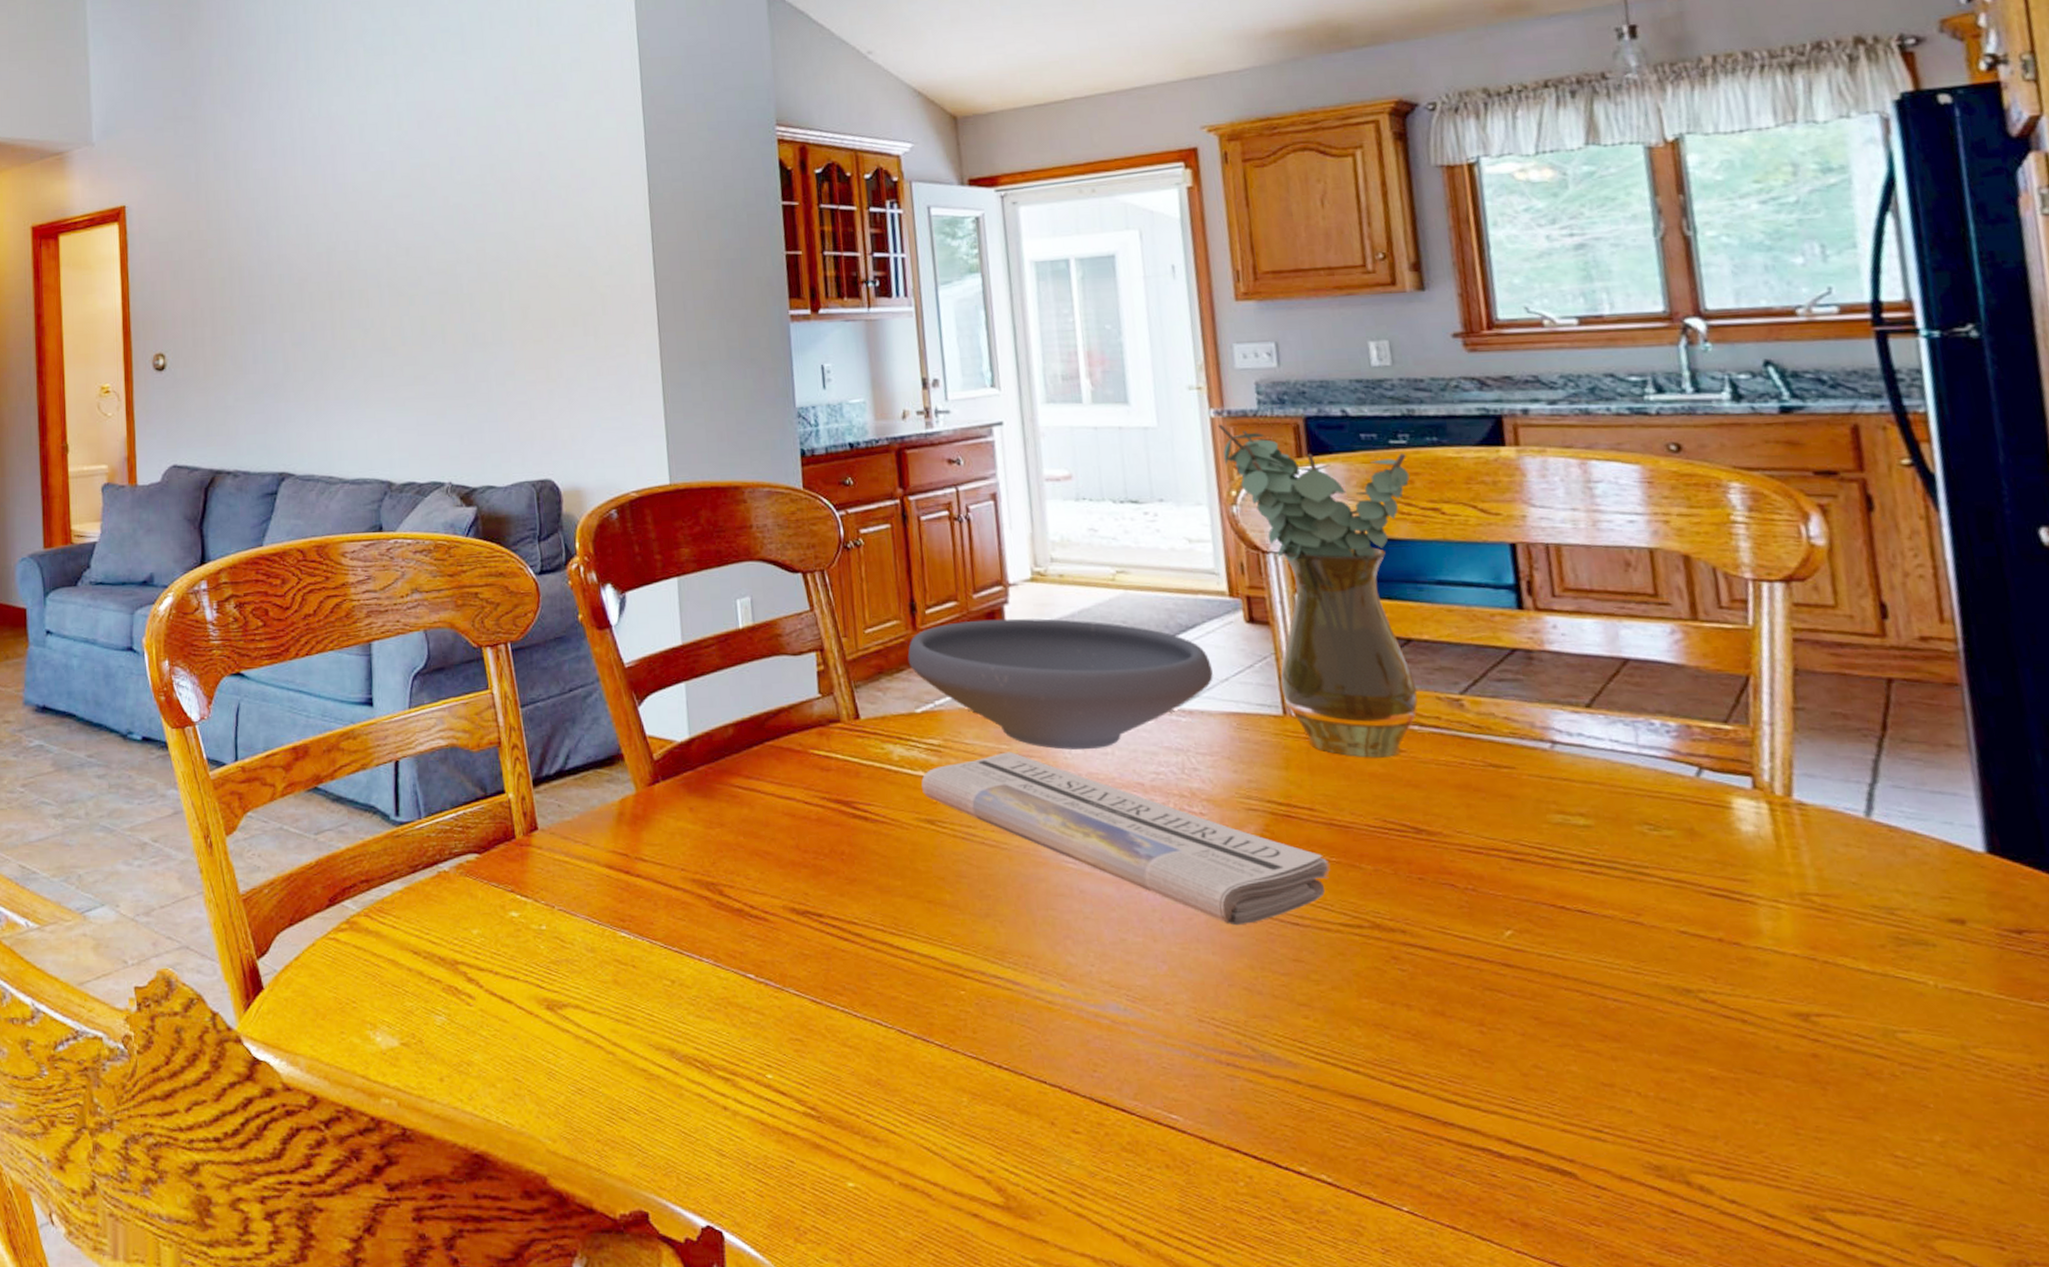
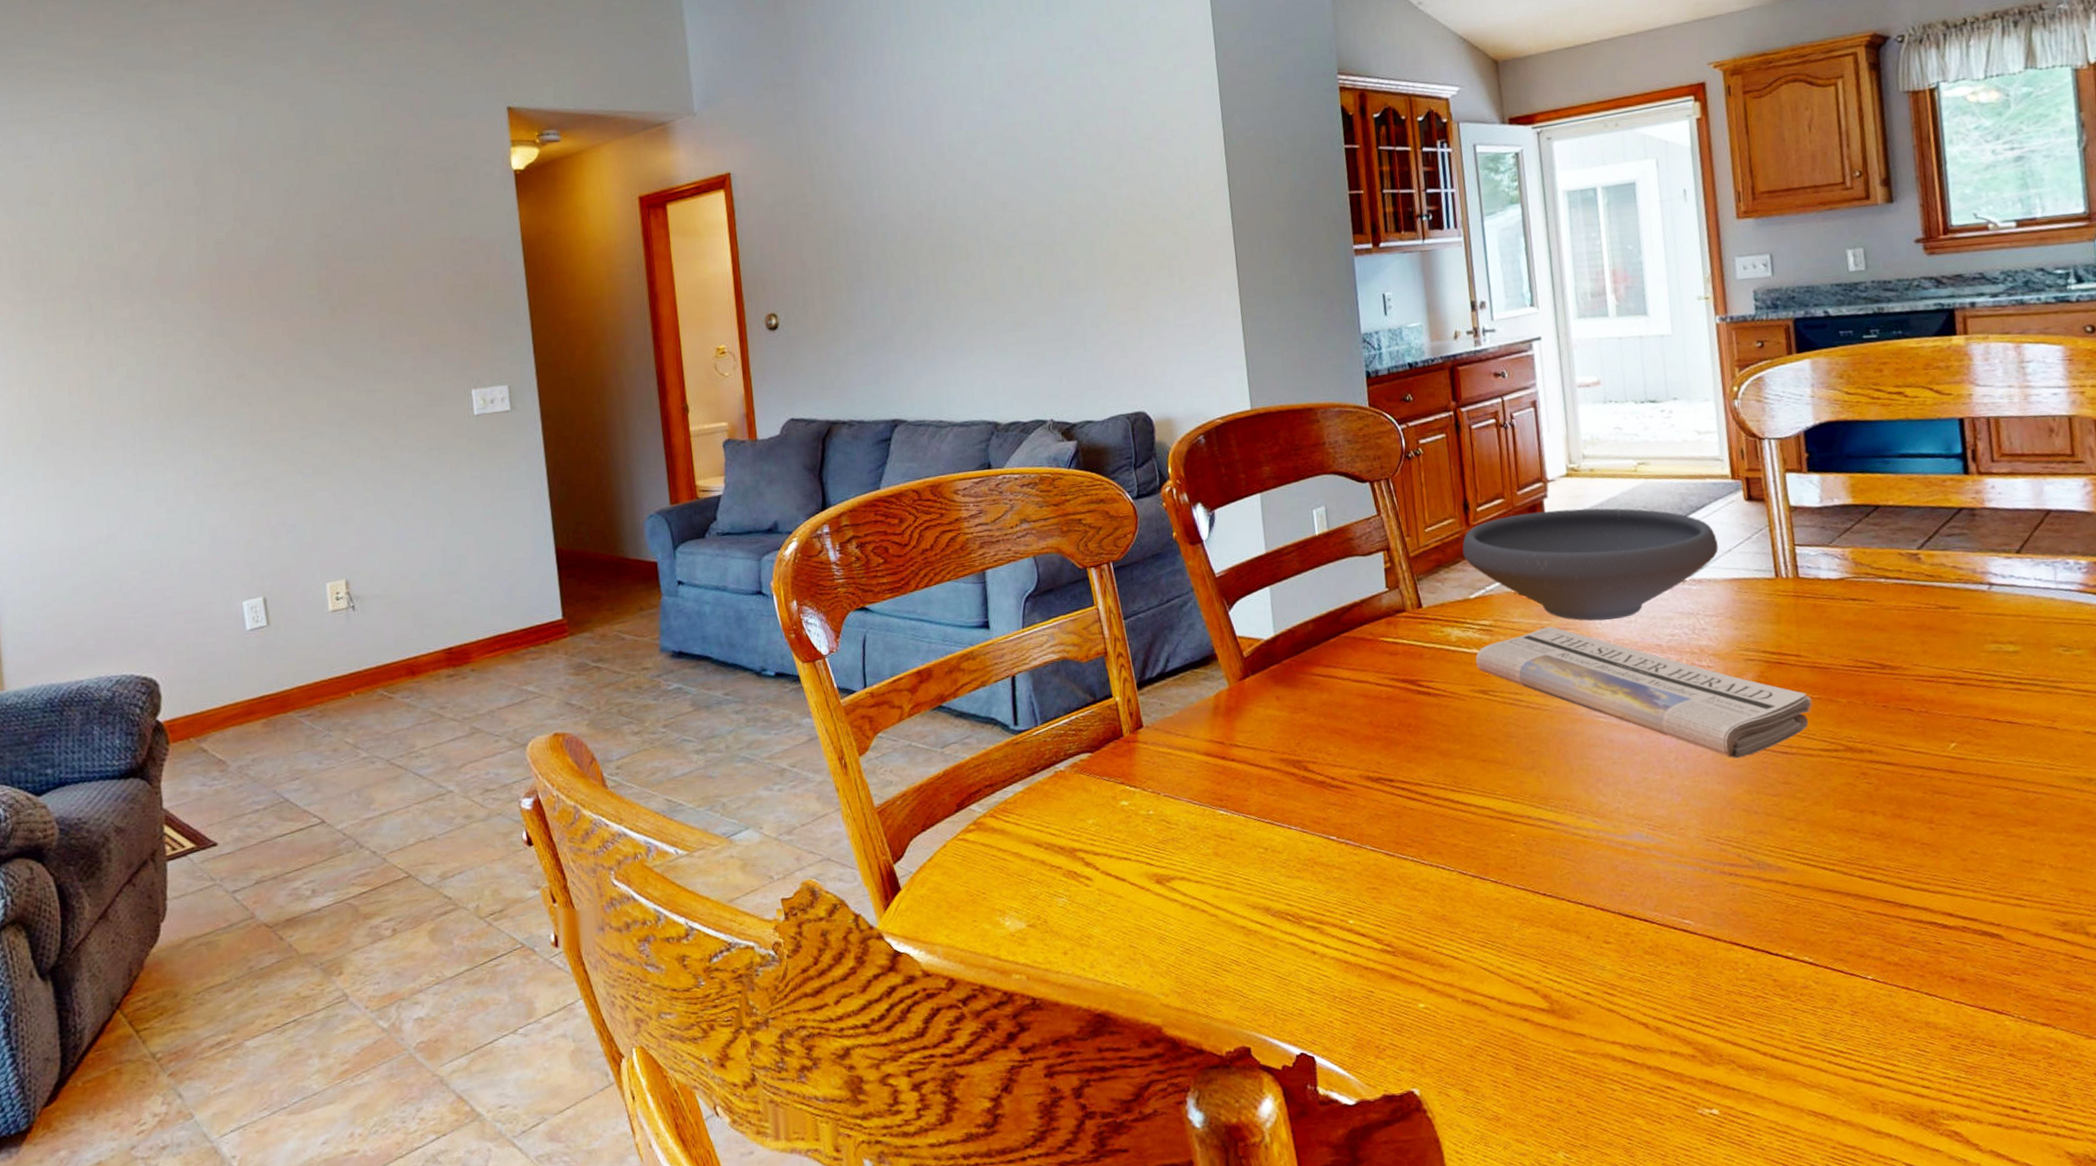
vase: present [1217,424,1418,758] -> none [1722,329,1884,609]

